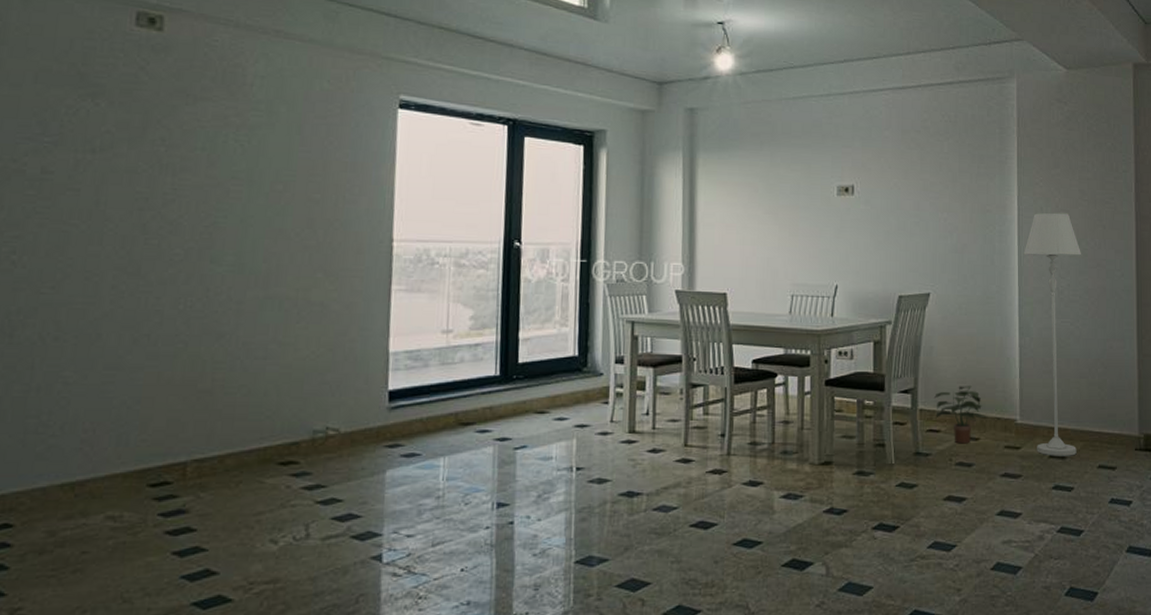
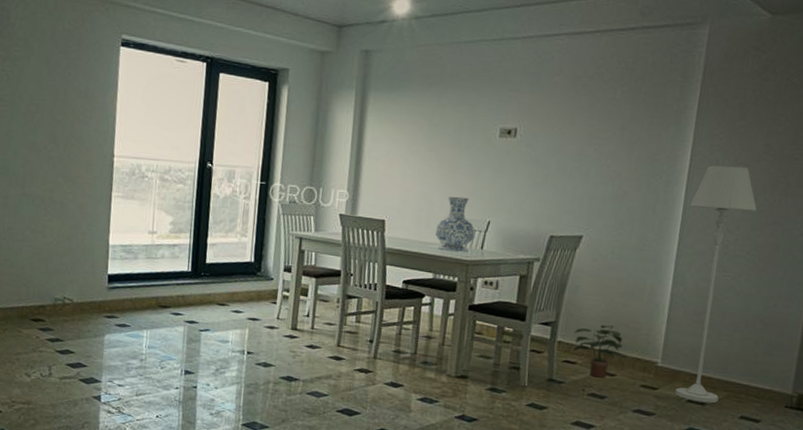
vase: none [781,261,824,321] -> present [434,196,475,252]

